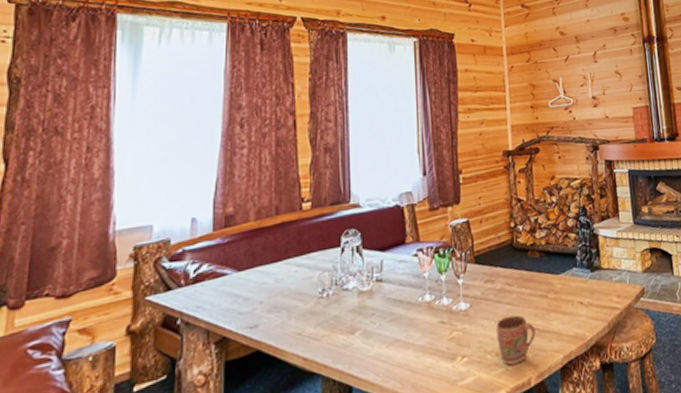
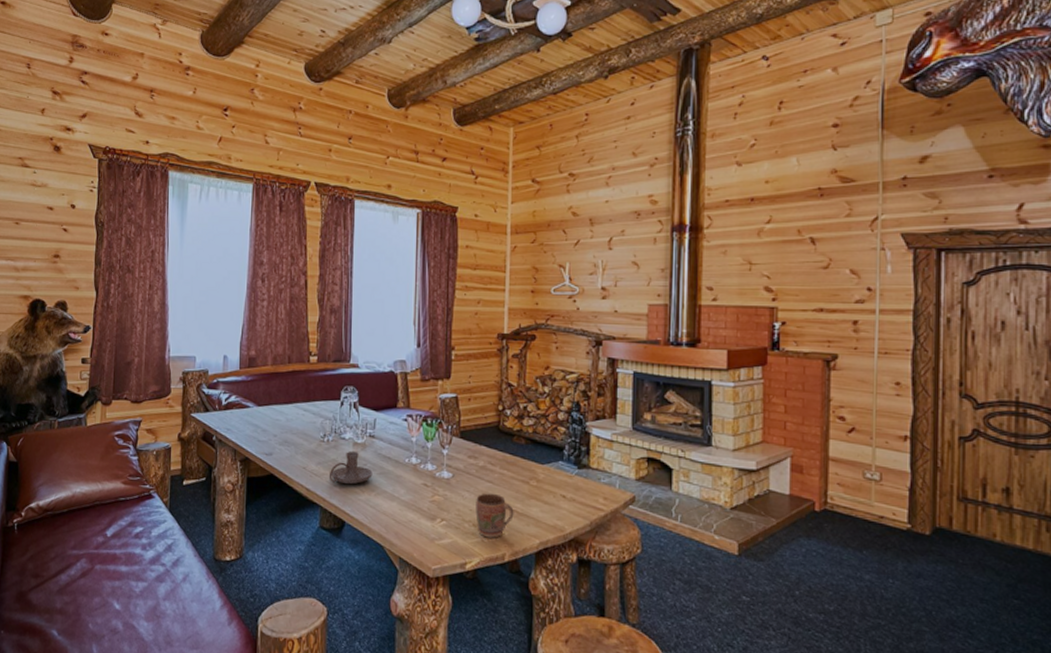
candle holder: none [330,301,382,344] -> present [328,452,373,485]

